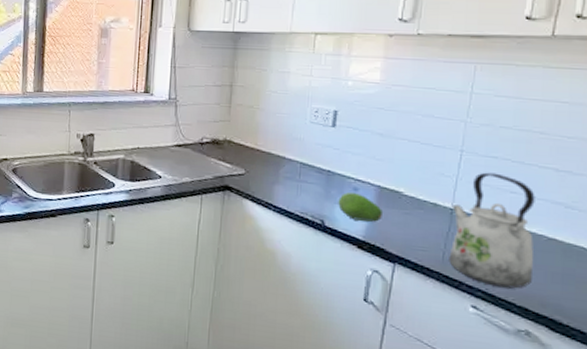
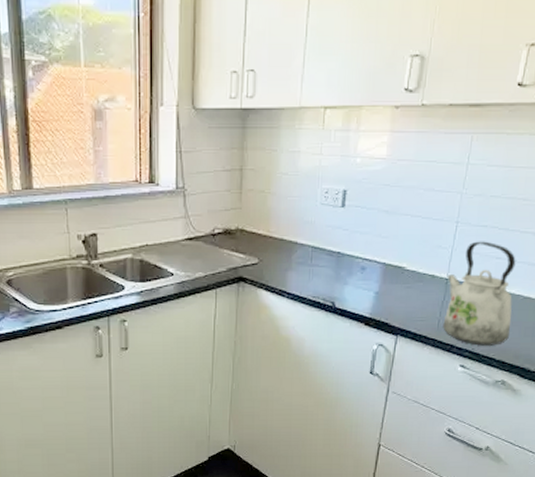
fruit: present [338,192,384,222] -> none [347,272,388,299]

